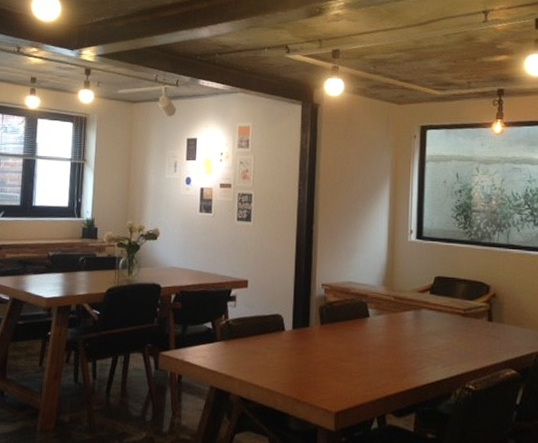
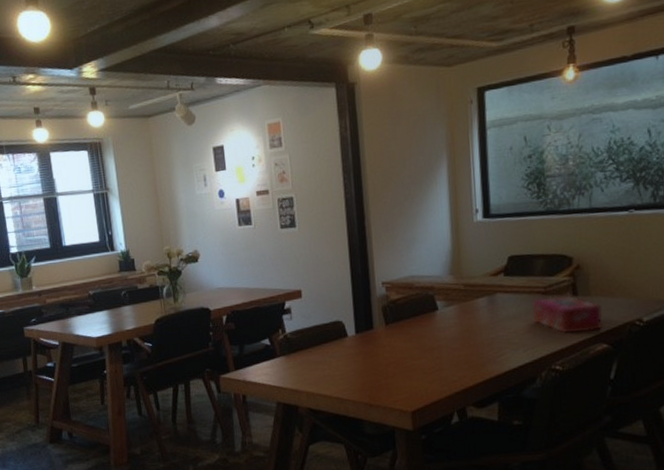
tissue box: none [453,319,512,357] -> present [533,295,602,334]

